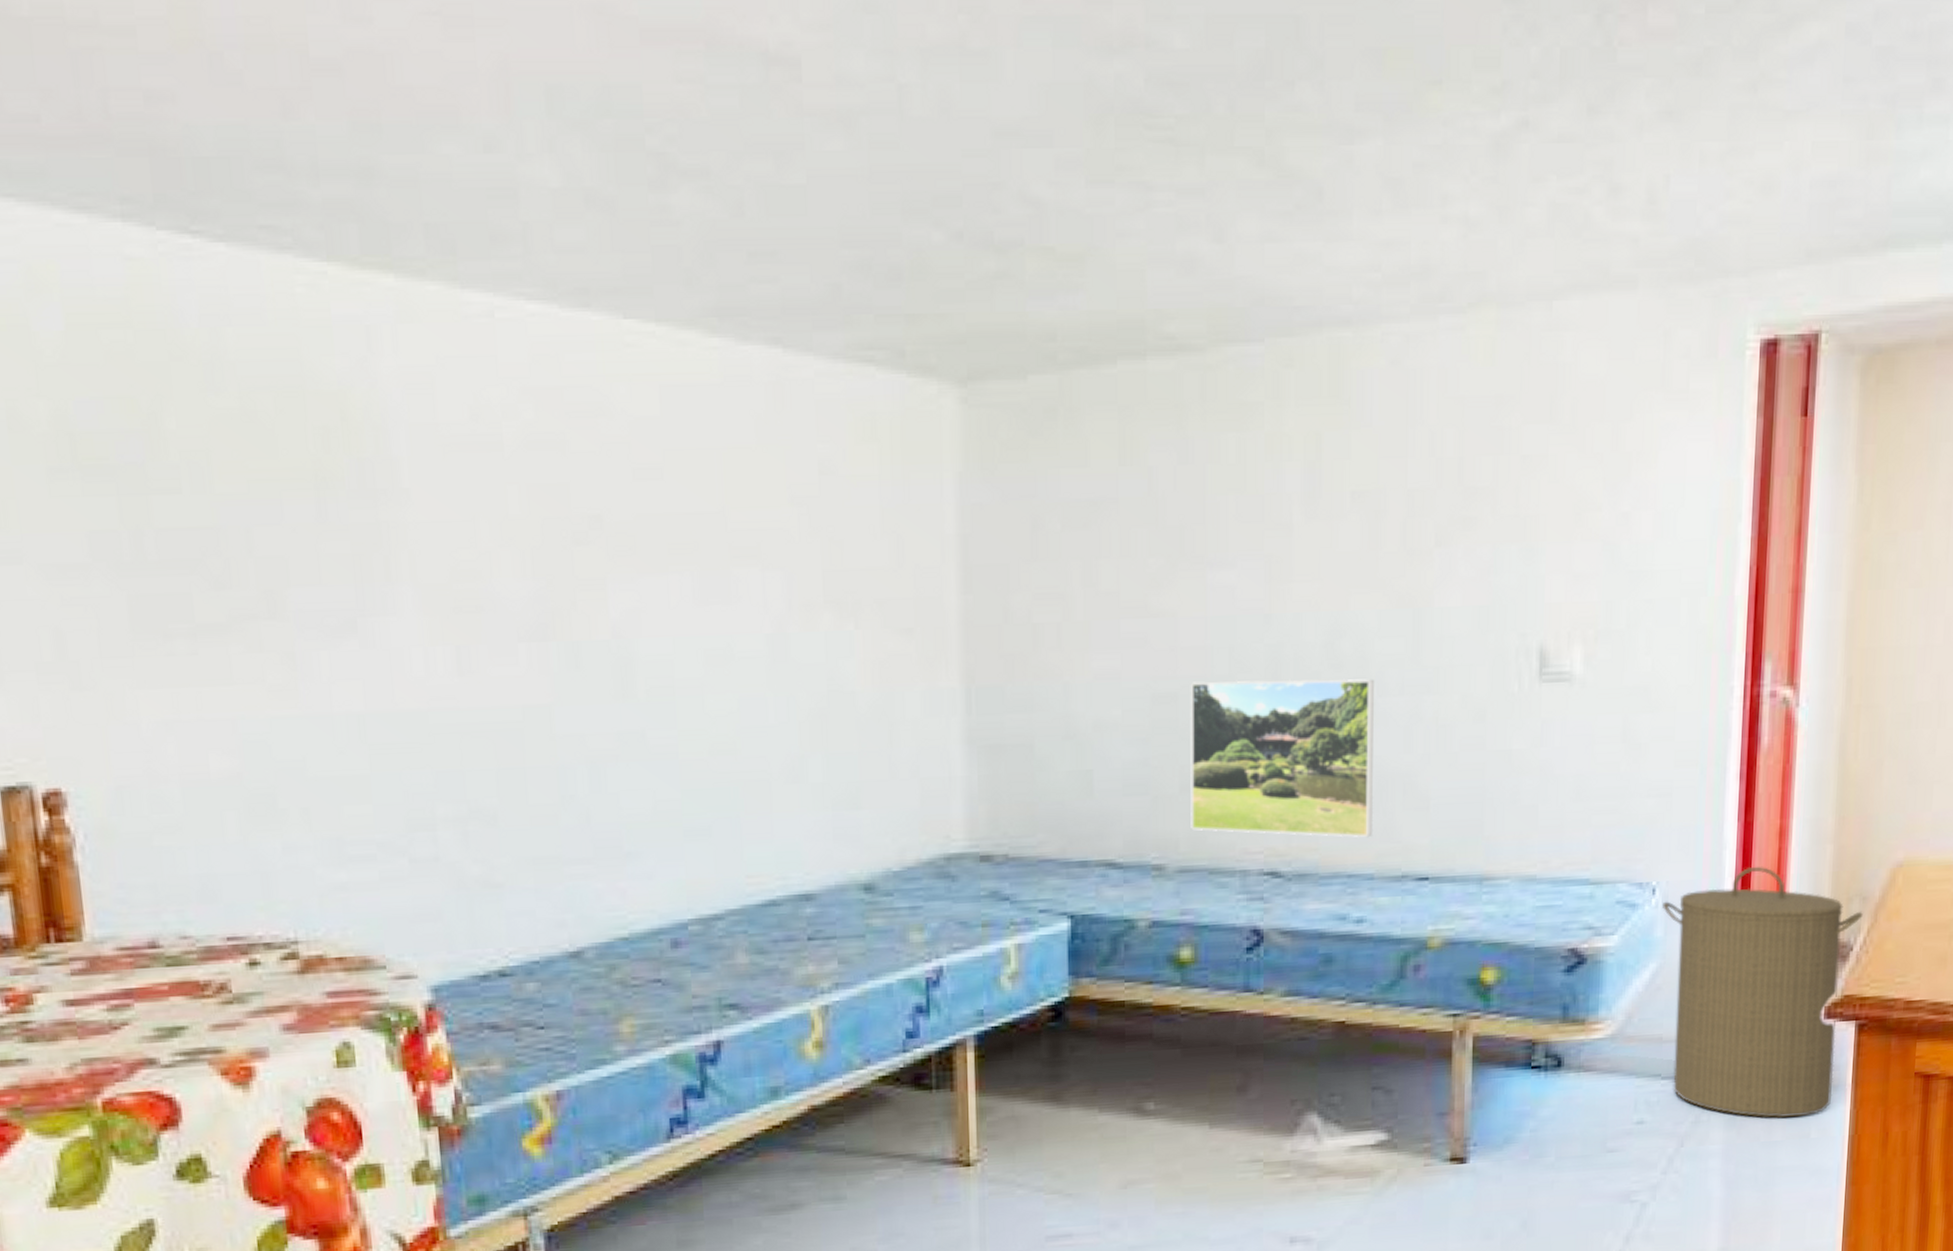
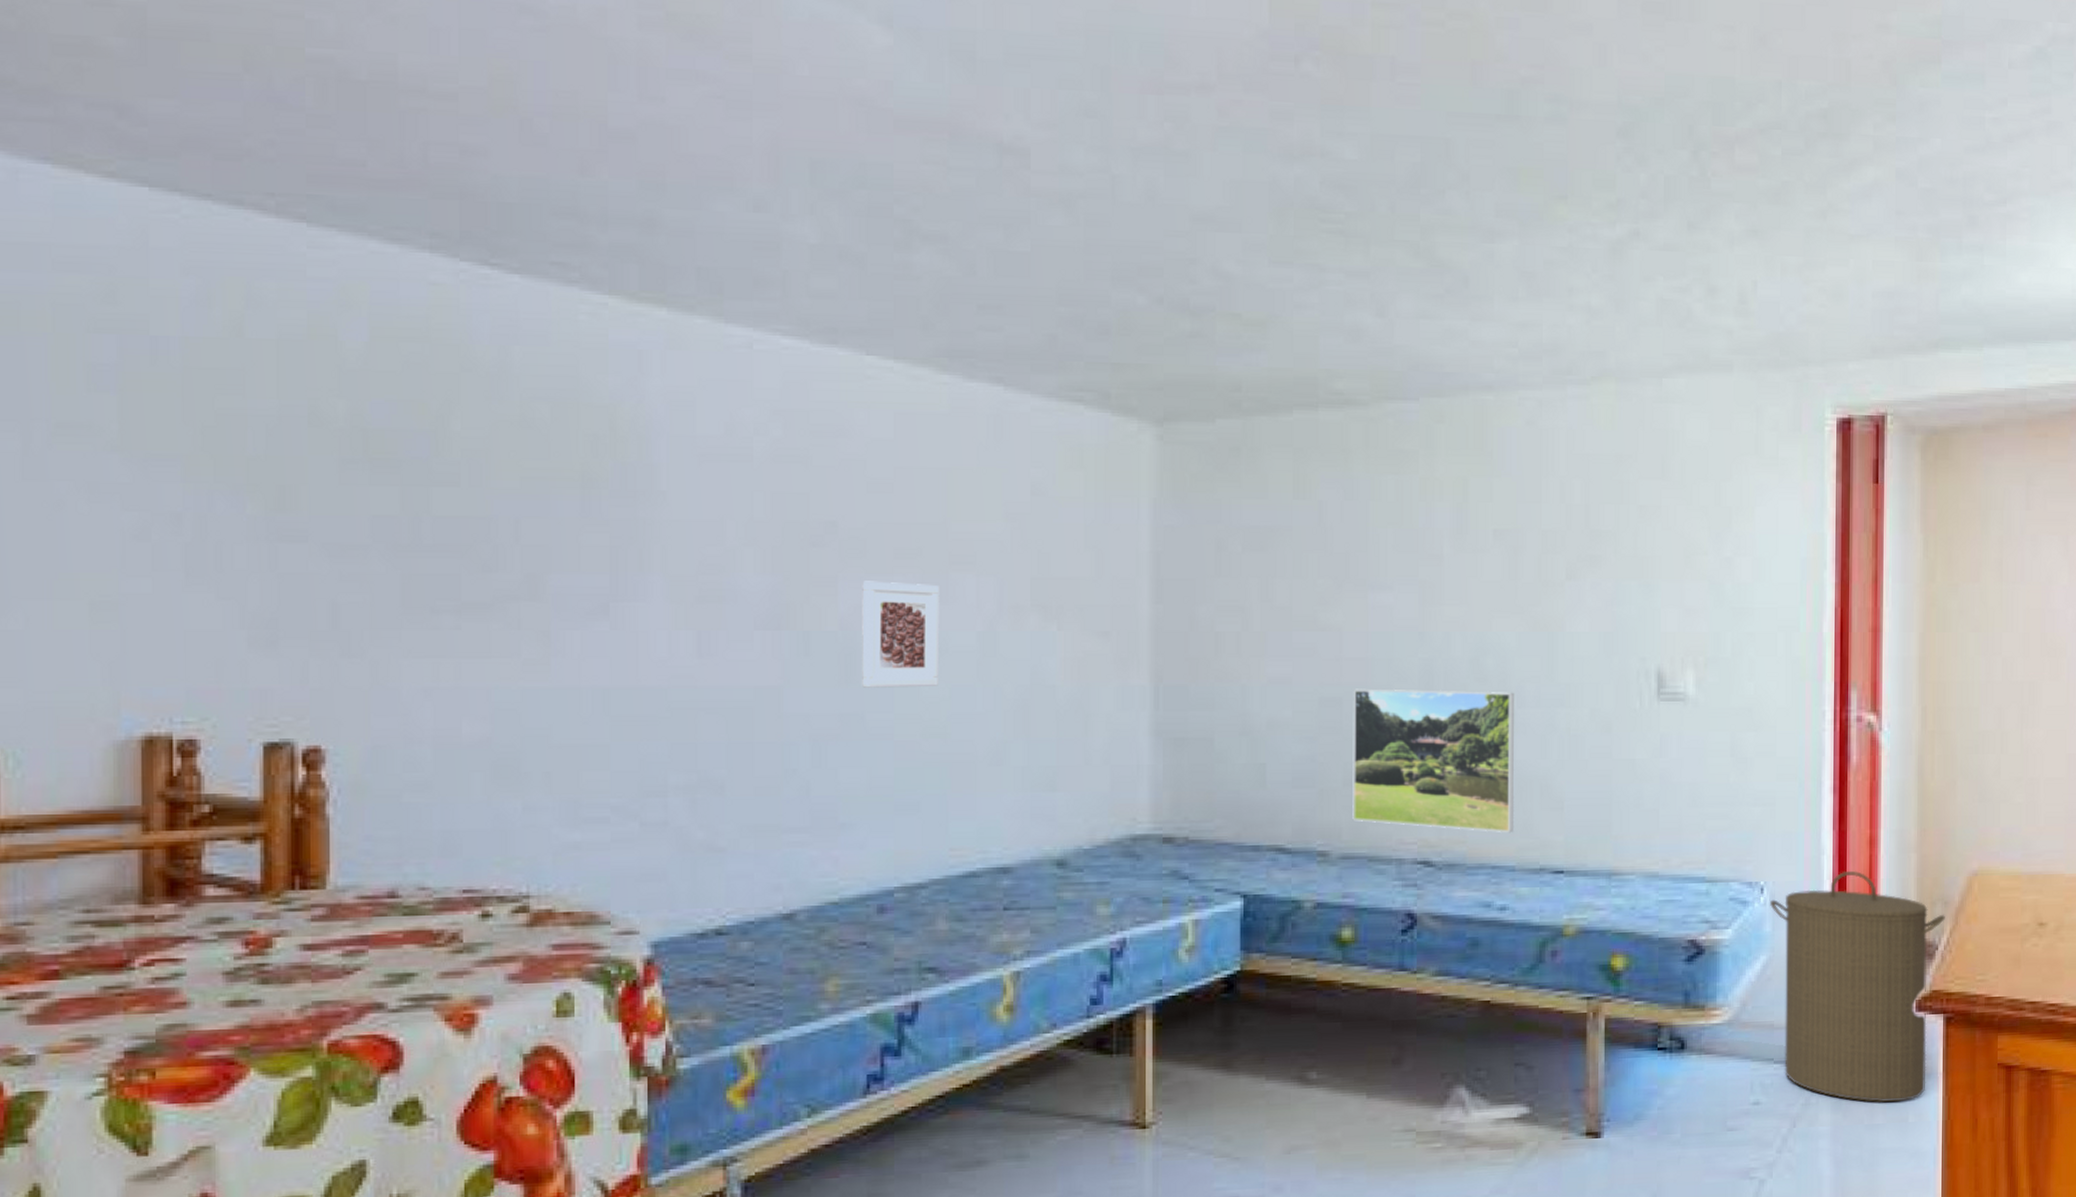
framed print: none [634,581,725,702] -> present [862,581,940,688]

